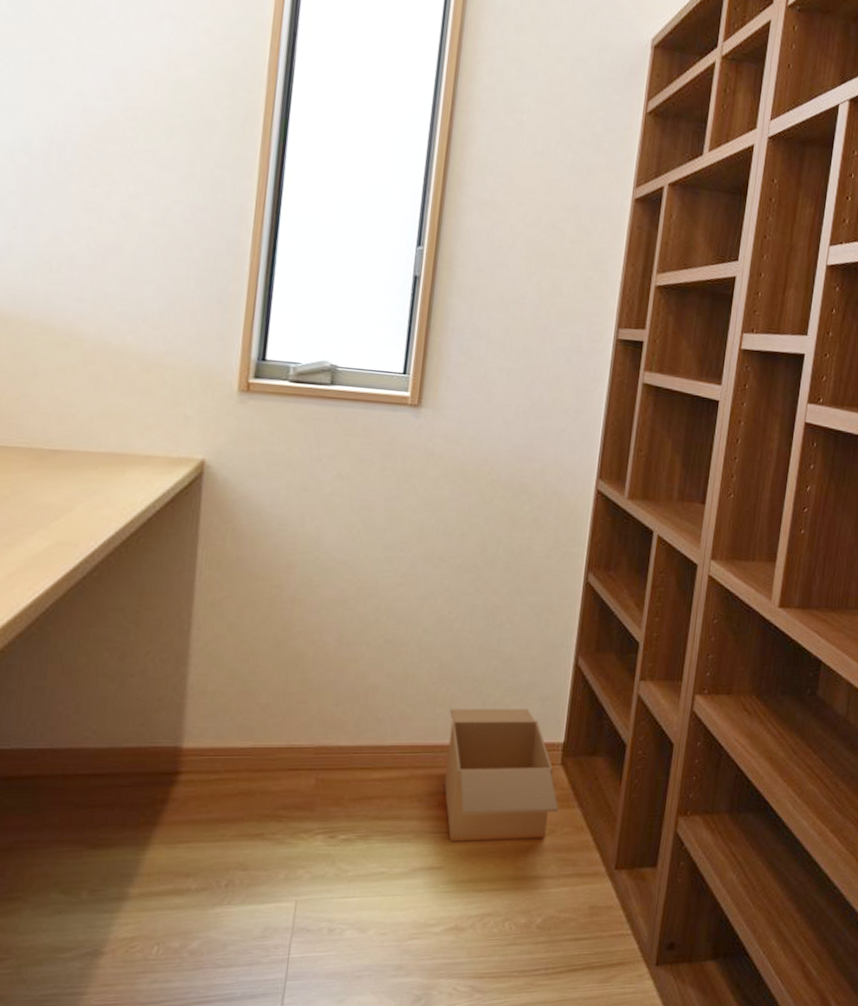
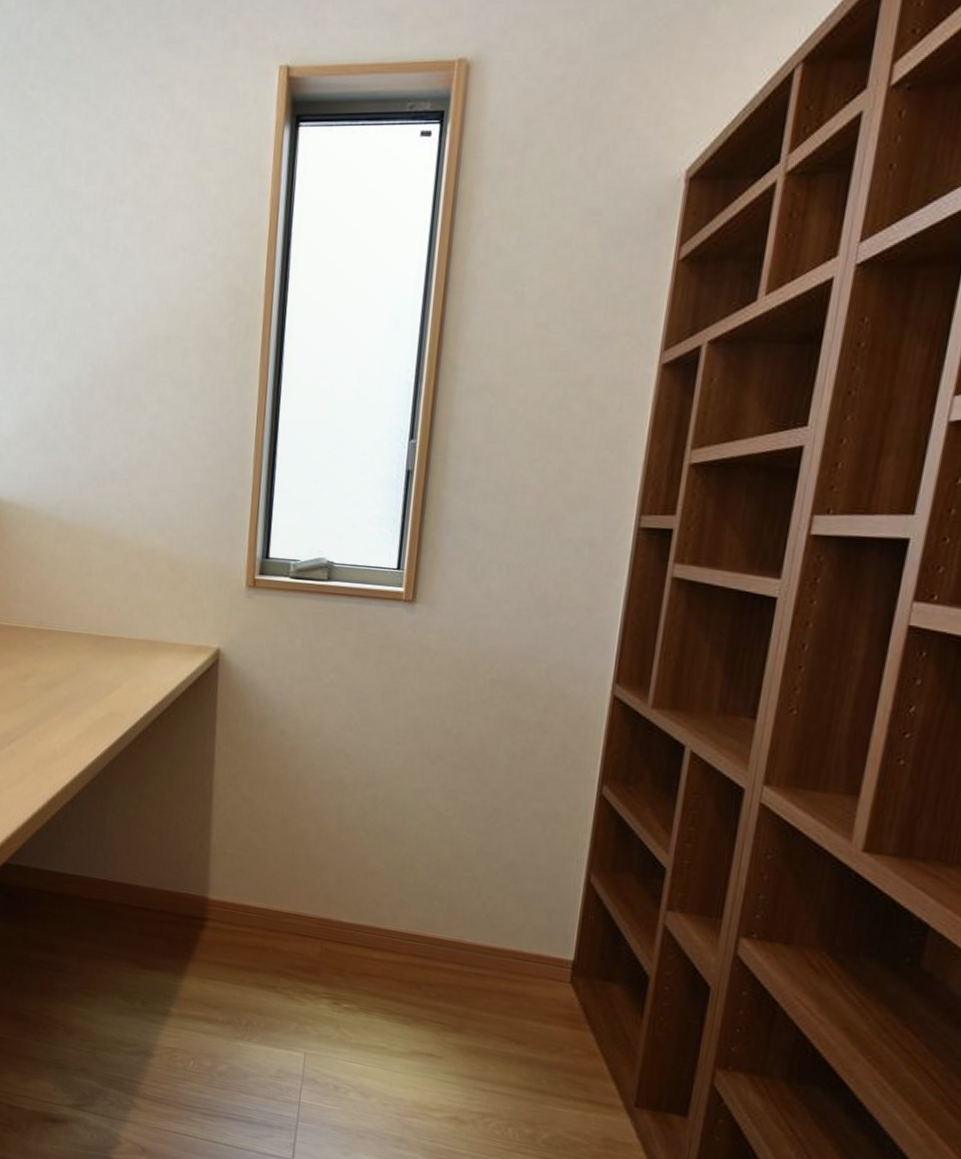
cardboard box: present [444,709,559,842] -> none [443,905,568,1054]

